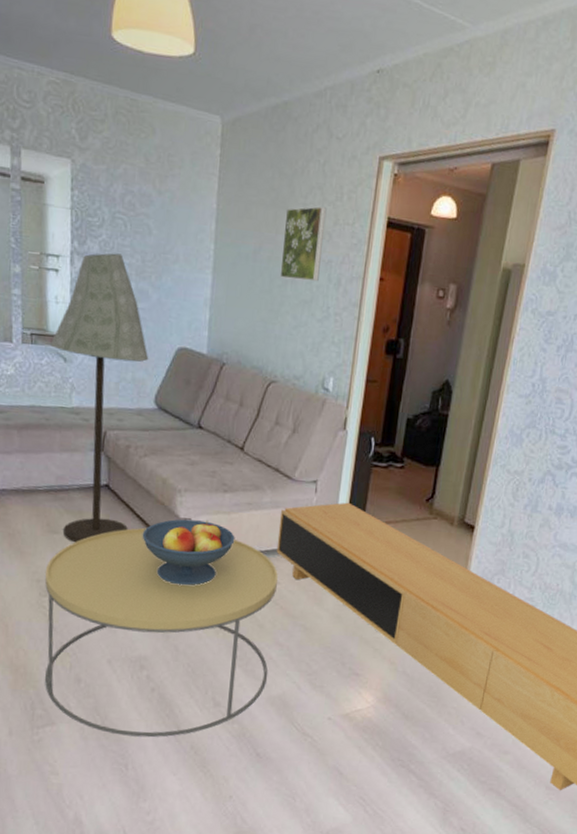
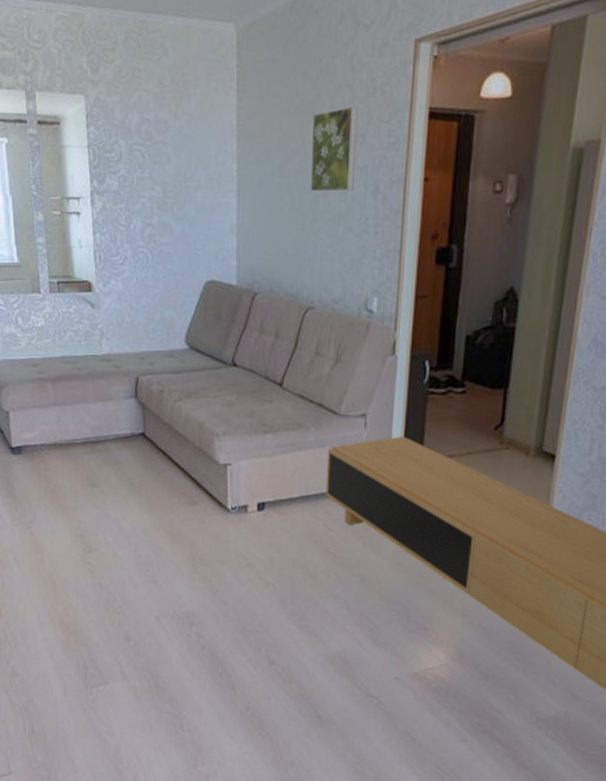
coffee table: present [44,527,278,738] -> none [87,476,329,698]
floor lamp: present [50,253,149,543] -> none [77,188,177,496]
fruit bowl: present [142,519,235,586] -> none [182,464,280,536]

